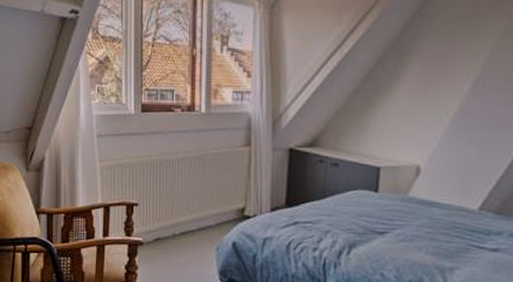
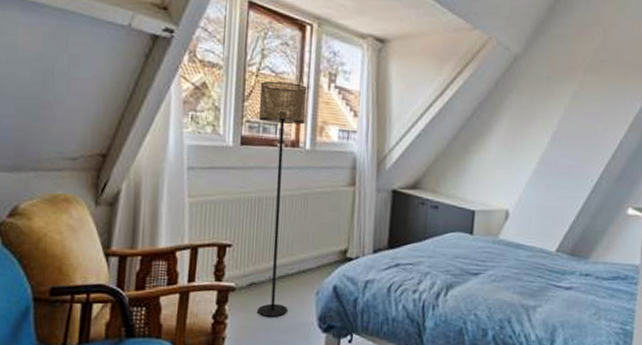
floor lamp: none [156,49,200,270] -> present [258,80,307,317]

